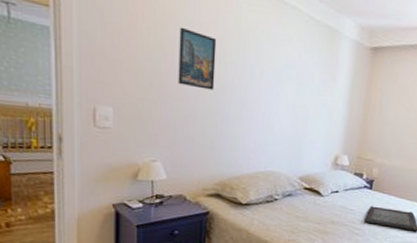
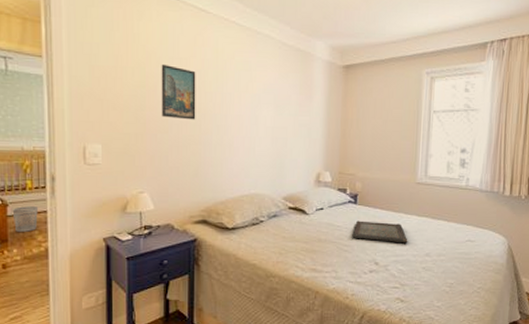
wastebasket: none [16,165,44,192] -> present [12,206,38,232]

